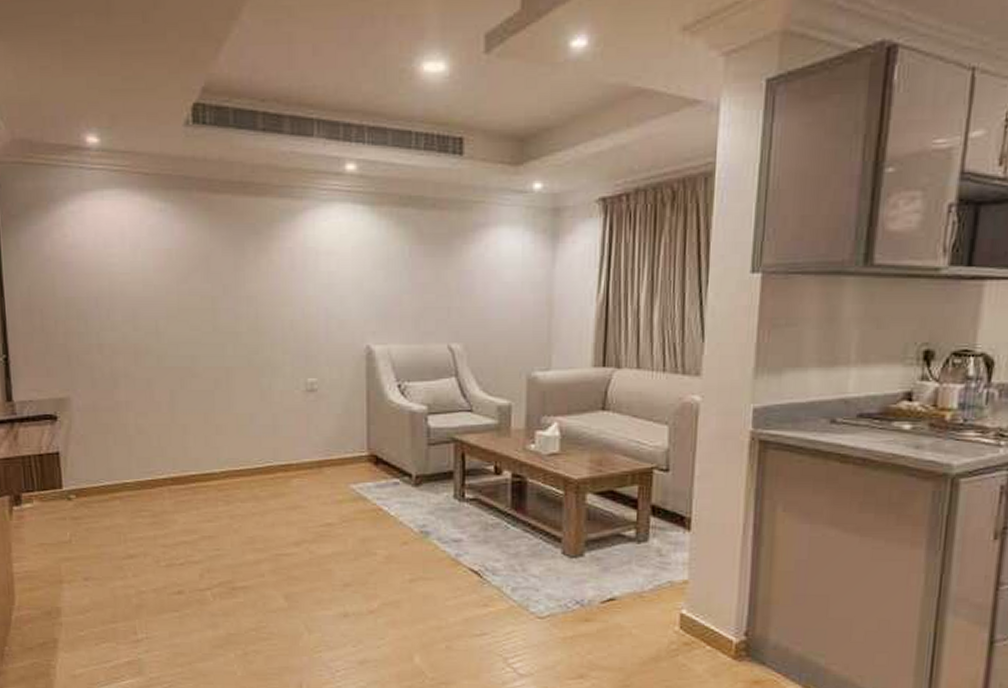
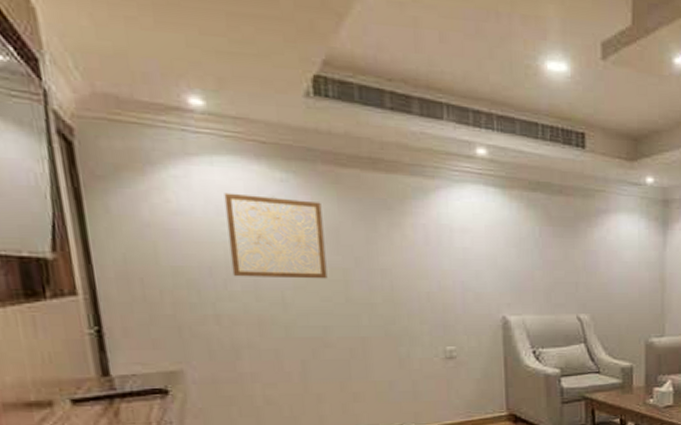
wall art: none [111,225,197,308] -> present [224,192,328,279]

